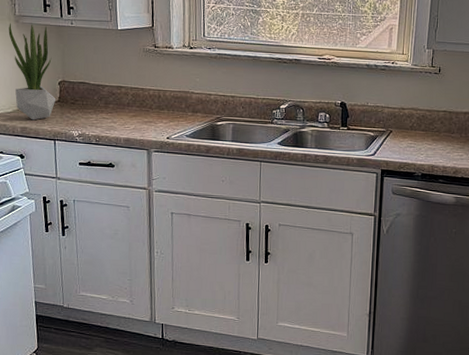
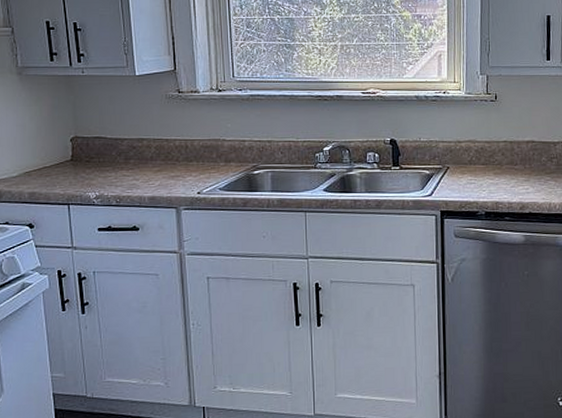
potted plant: present [8,23,57,121] -> none [10,75,69,184]

